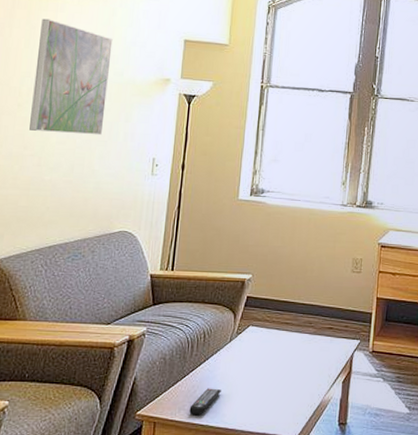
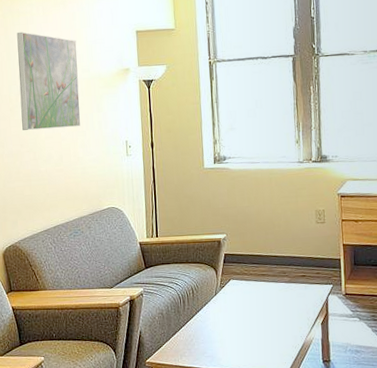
remote control: present [189,388,221,416] -> none [189,336,214,361]

